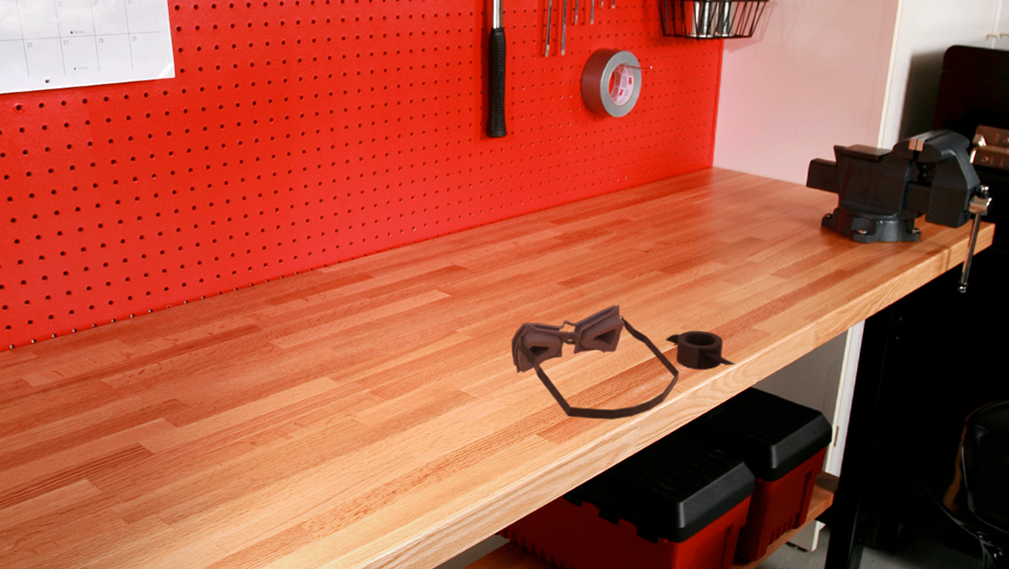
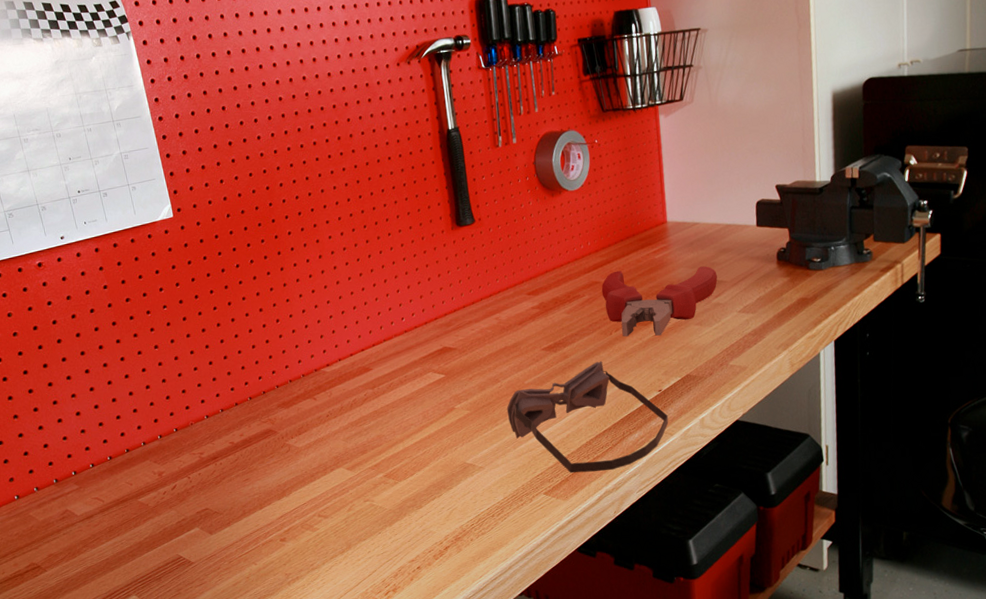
pliers: none [631,211,756,287] -> present [601,266,718,337]
duct tape: present [665,330,735,370] -> none [649,373,719,411]

